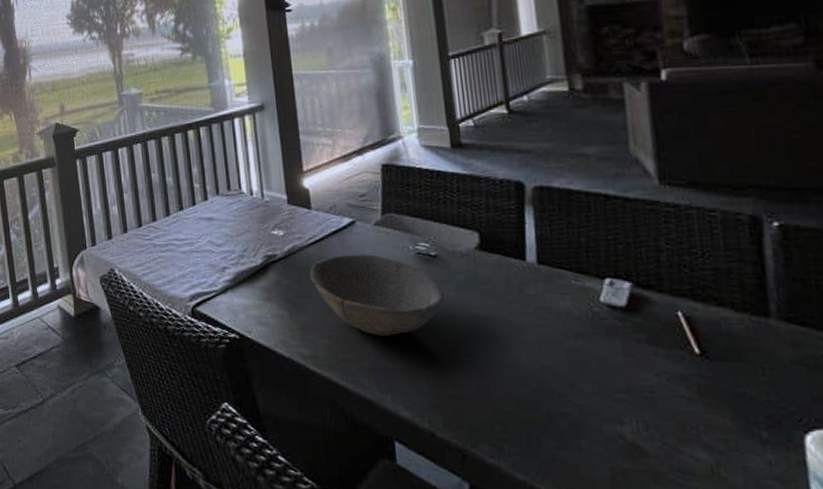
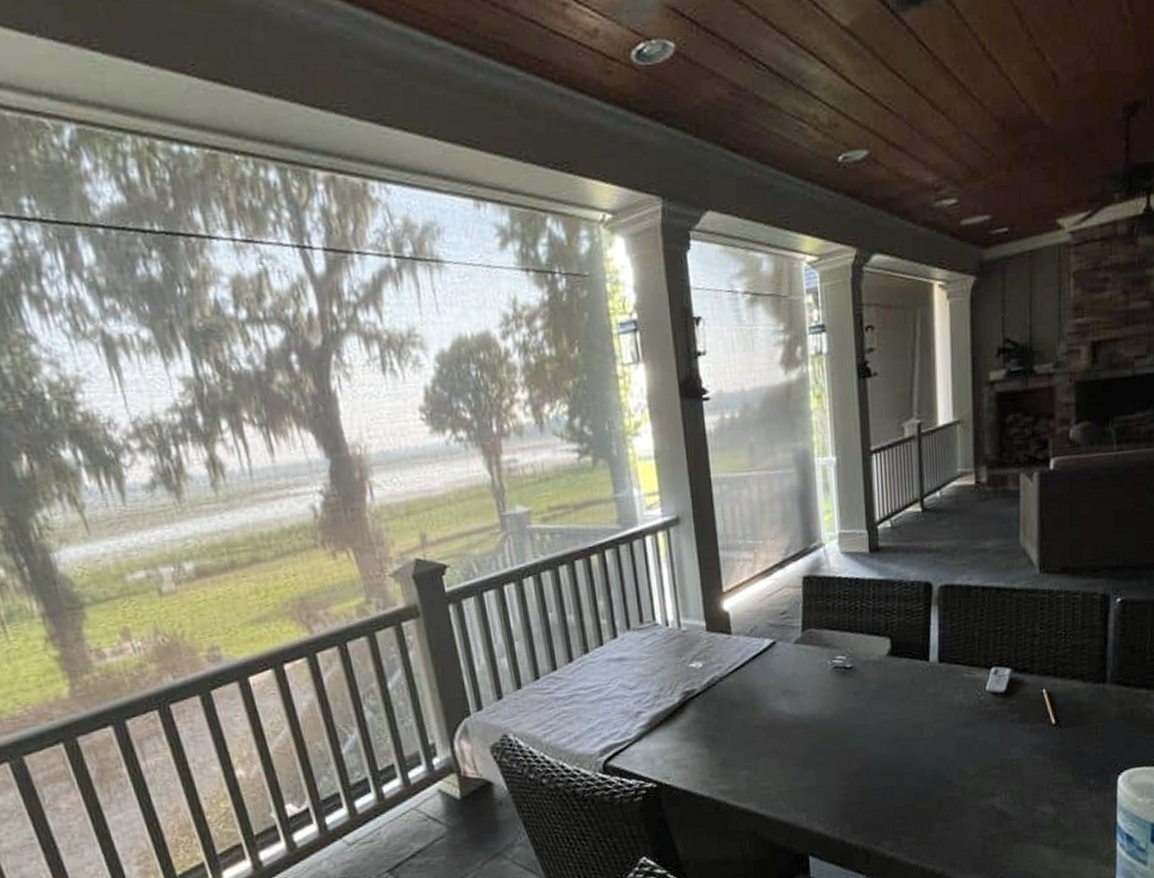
bowl: present [309,254,445,336] -> none [729,674,858,758]

